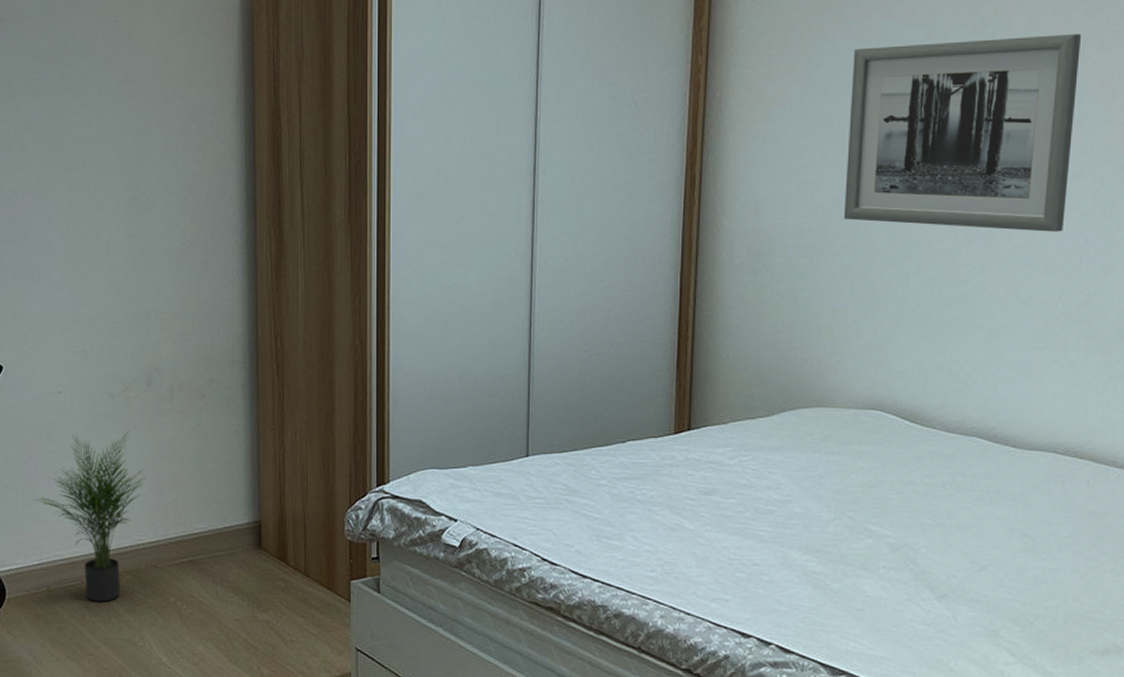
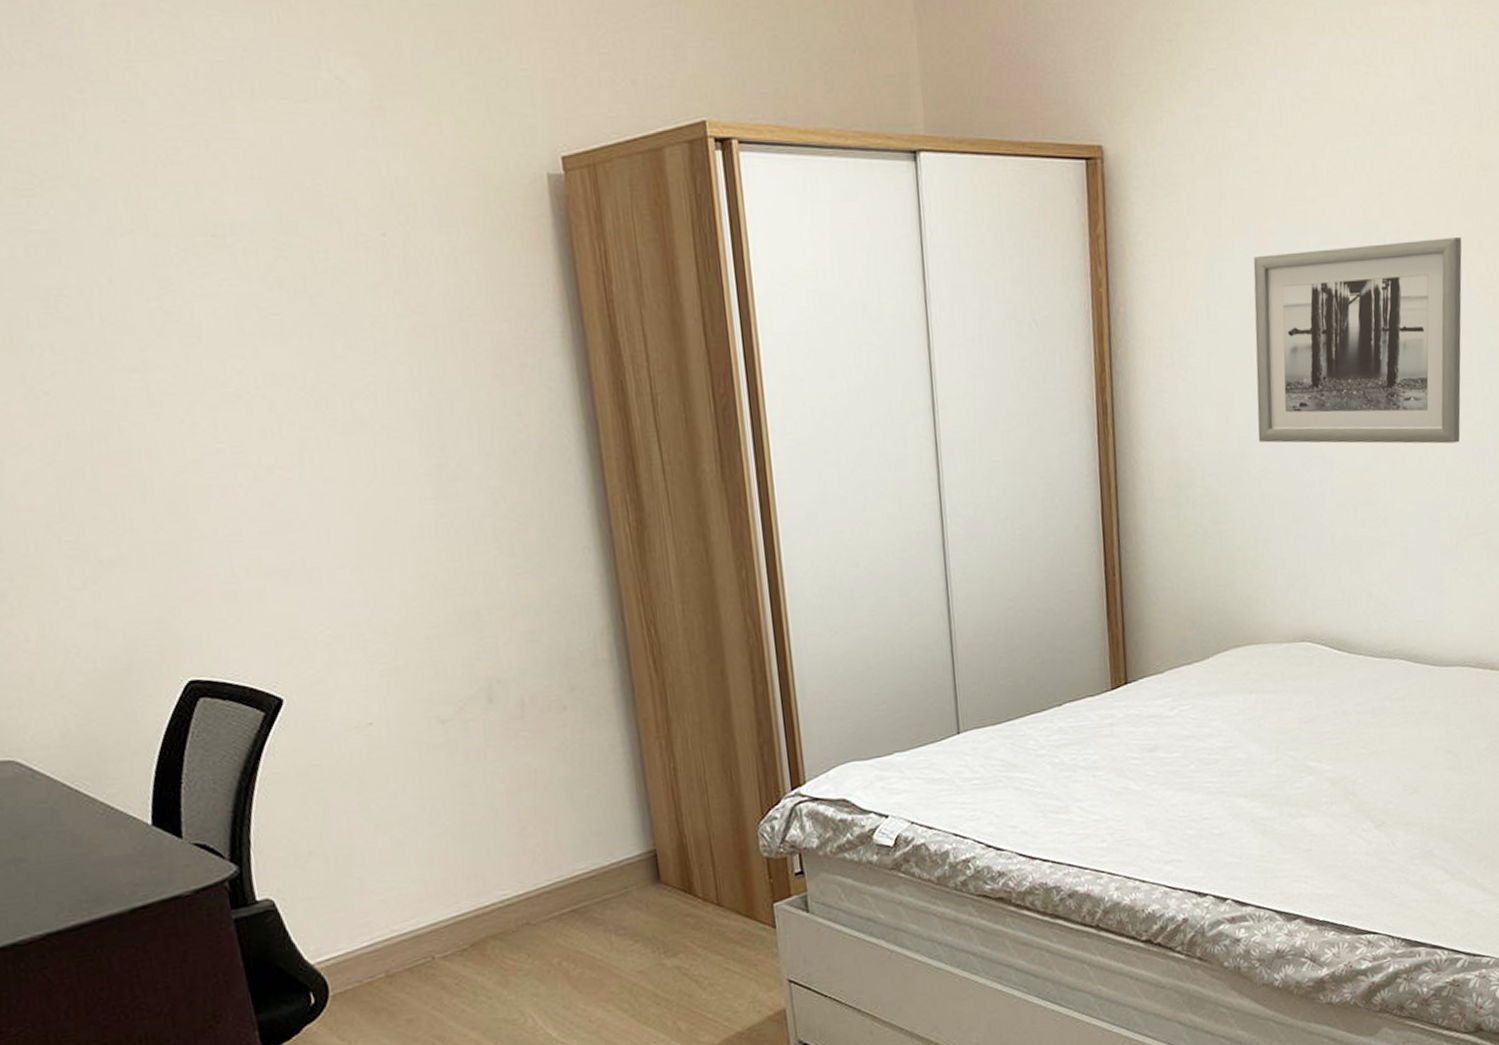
potted plant: present [32,431,146,602] -> none [348,762,502,980]

